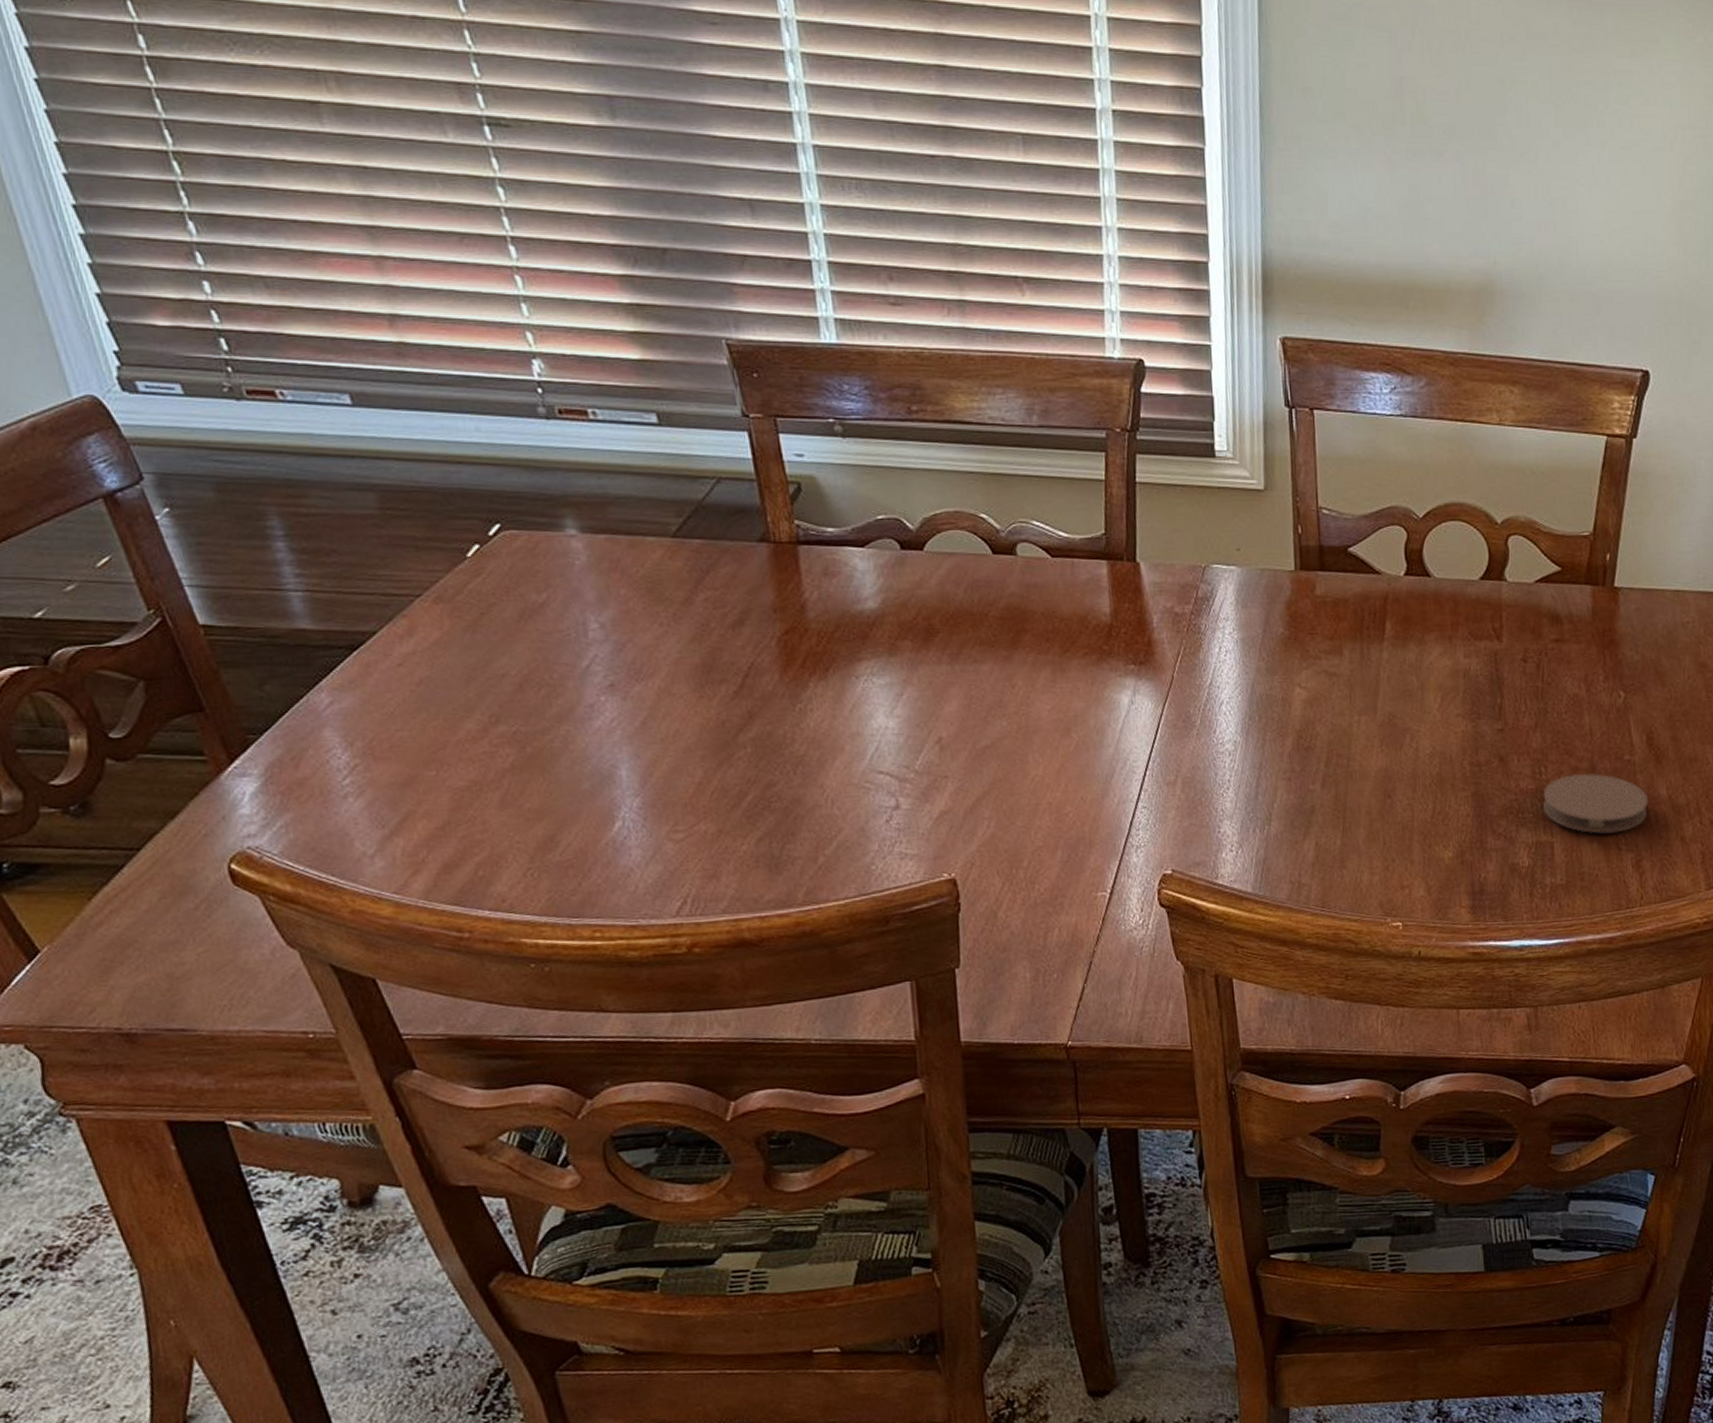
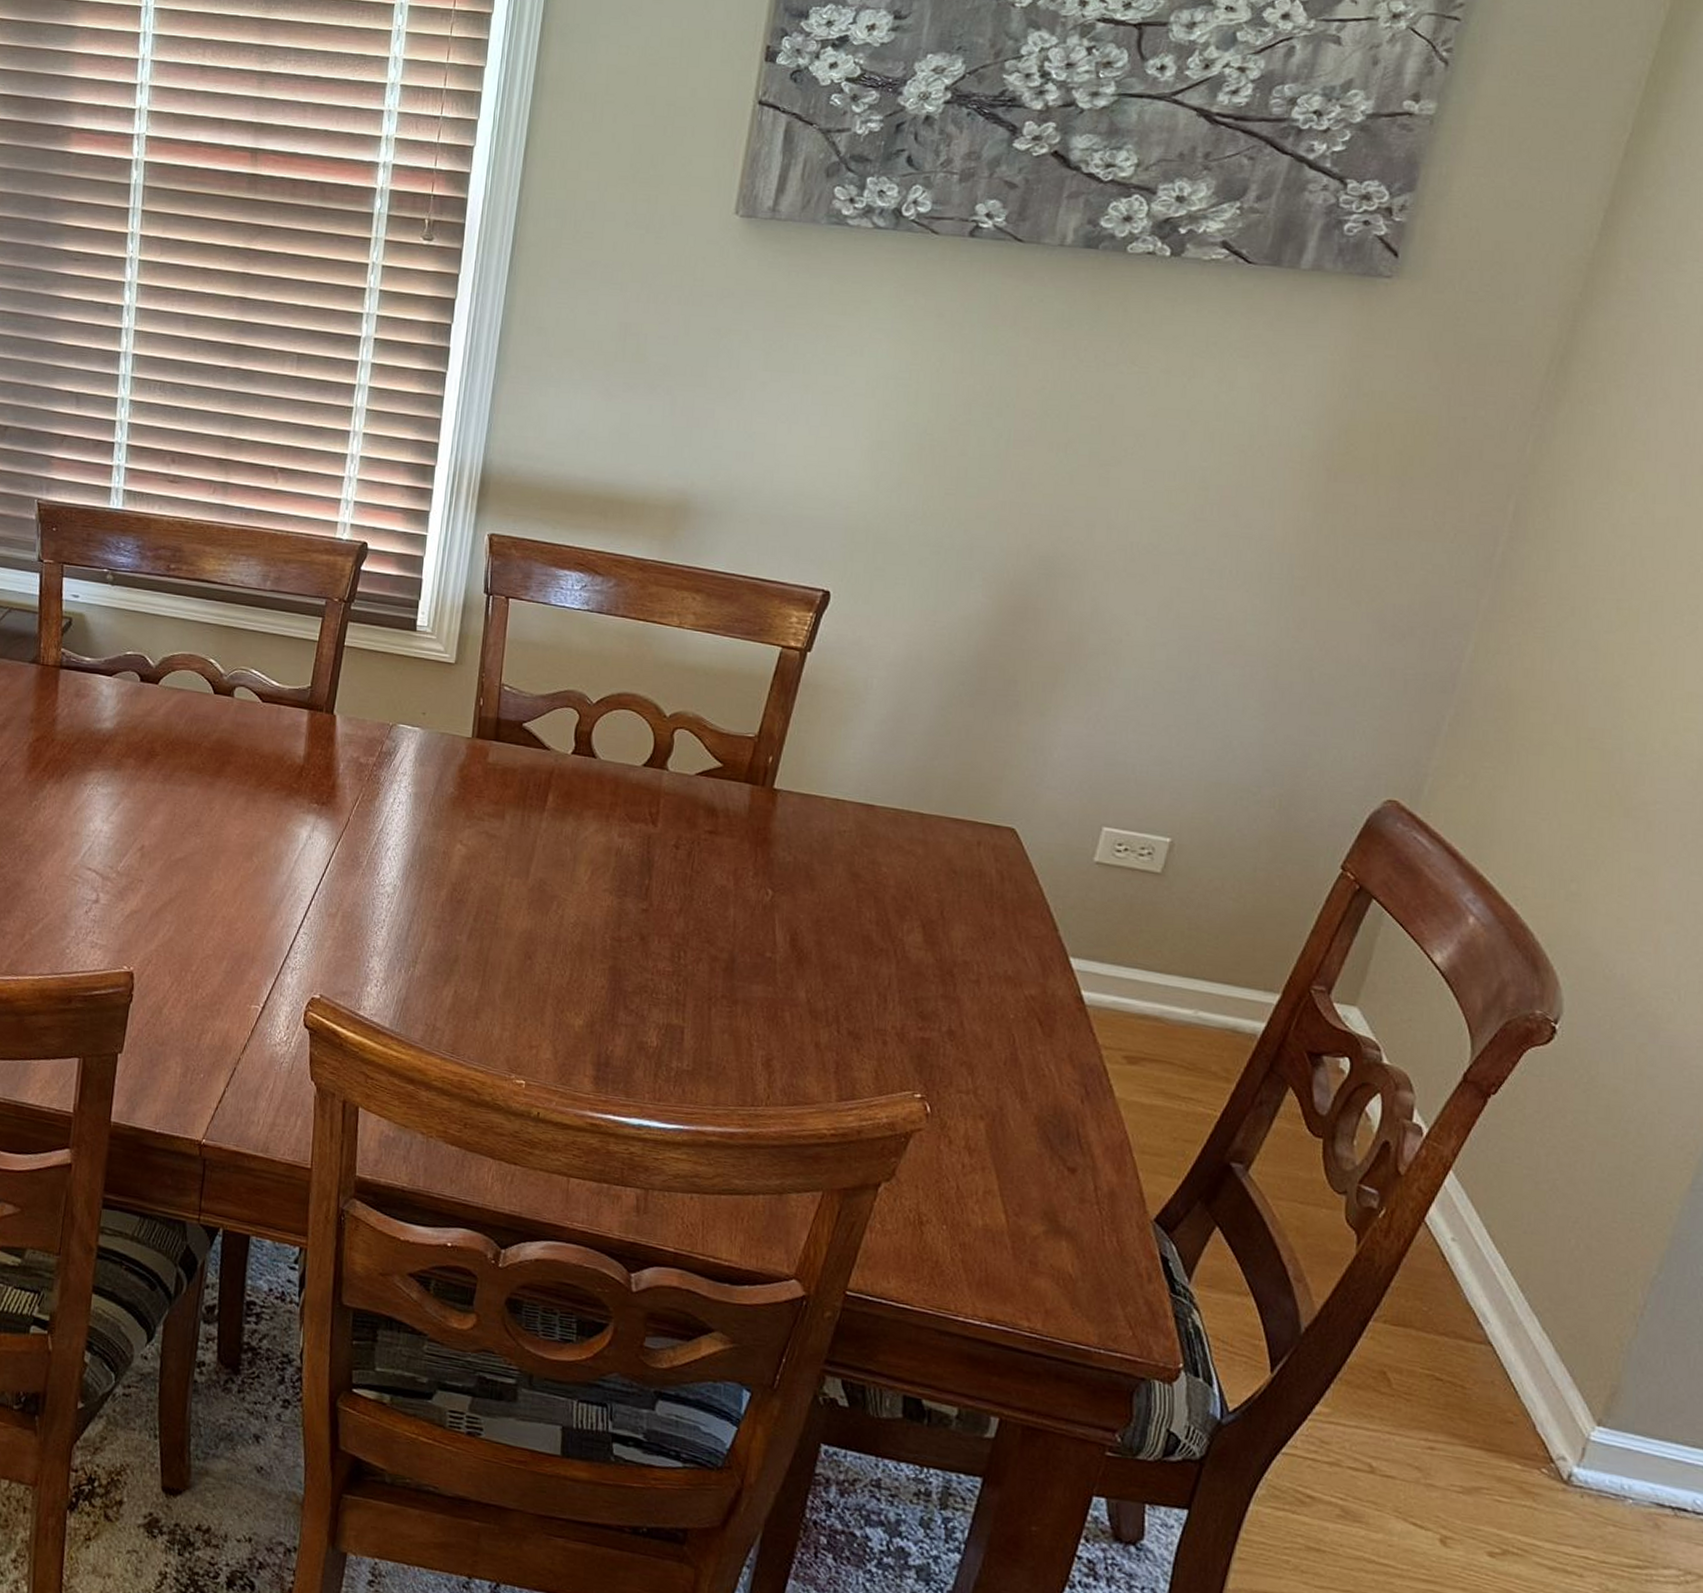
coaster: present [1543,773,1649,834] -> none [678,963,786,1029]

